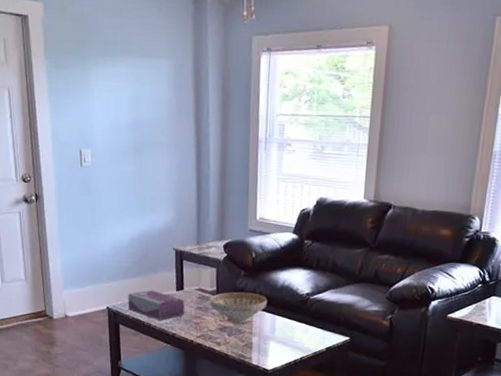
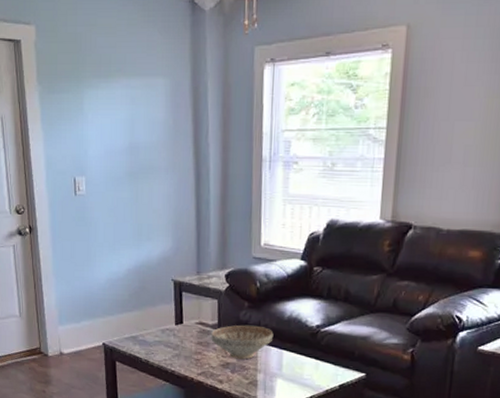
tissue box: present [128,290,185,320] -> none [124,324,184,357]

